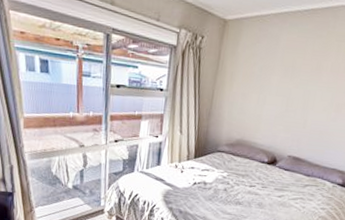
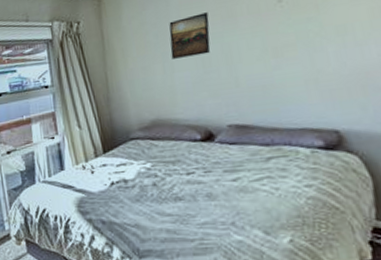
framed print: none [266,59,304,96] -> present [169,12,211,59]

